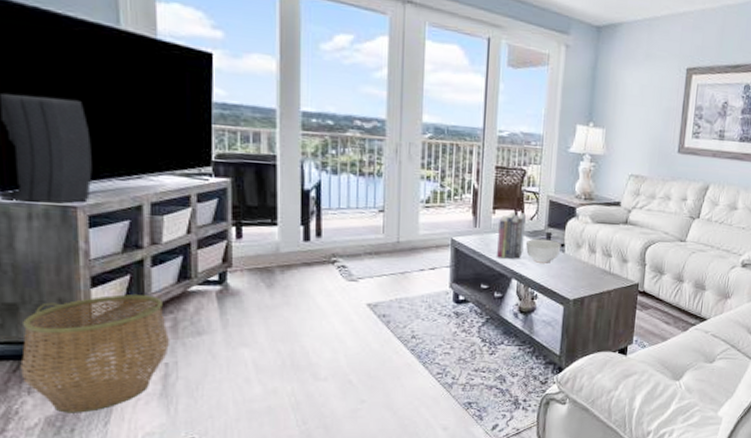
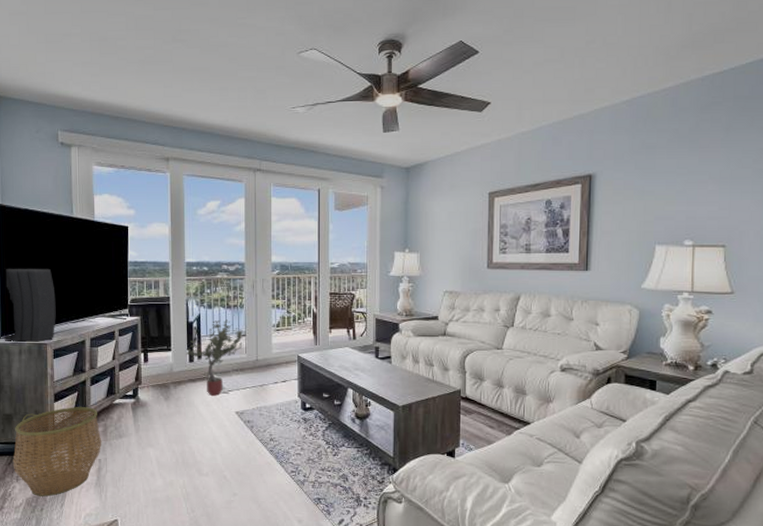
potted tree: none [299,190,381,284] -> present [186,319,244,396]
books: present [497,212,526,259] -> none [335,330,356,371]
bowl: present [526,238,562,263] -> none [359,352,388,374]

